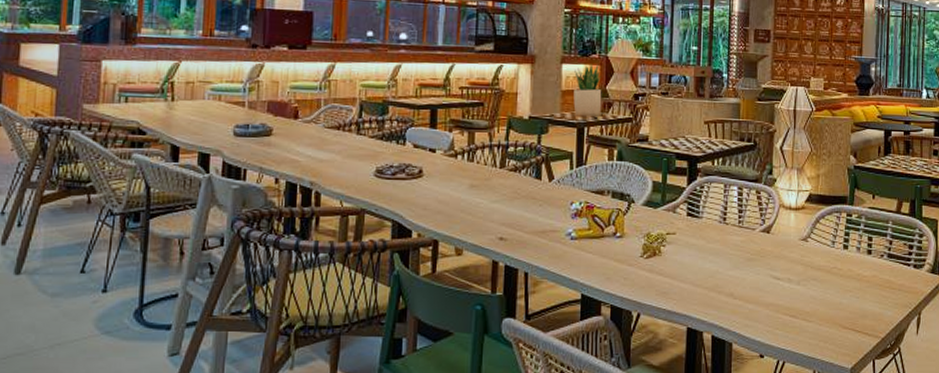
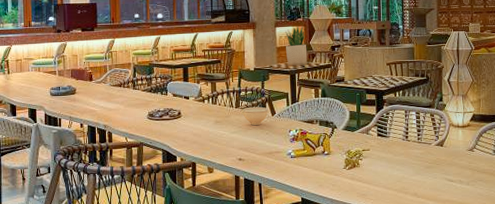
bowl: none [509,168,545,194] -> present [242,106,269,126]

